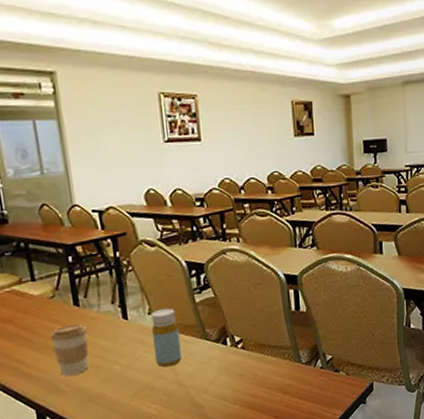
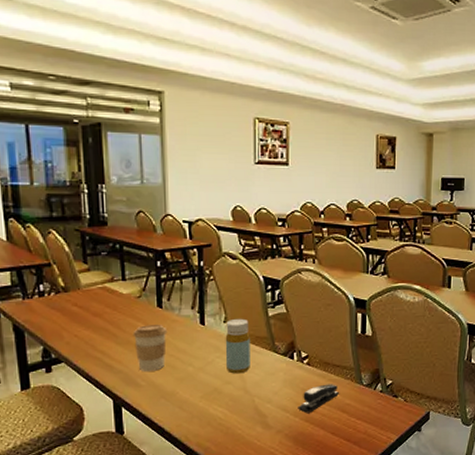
stapler: none [236,365,279,400] -> present [298,384,340,414]

